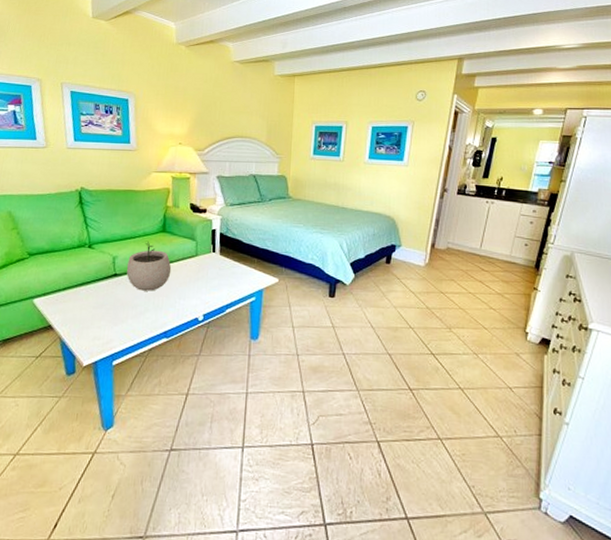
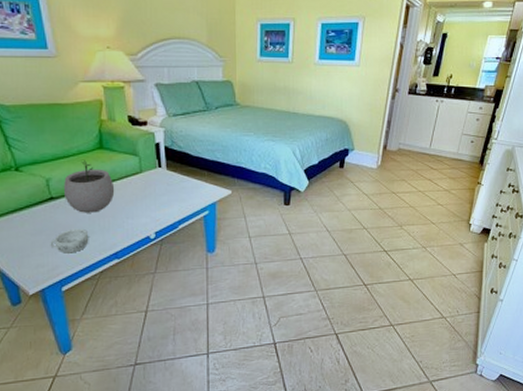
decorative bowl: none [108,305,143,329] -> present [50,228,89,254]

